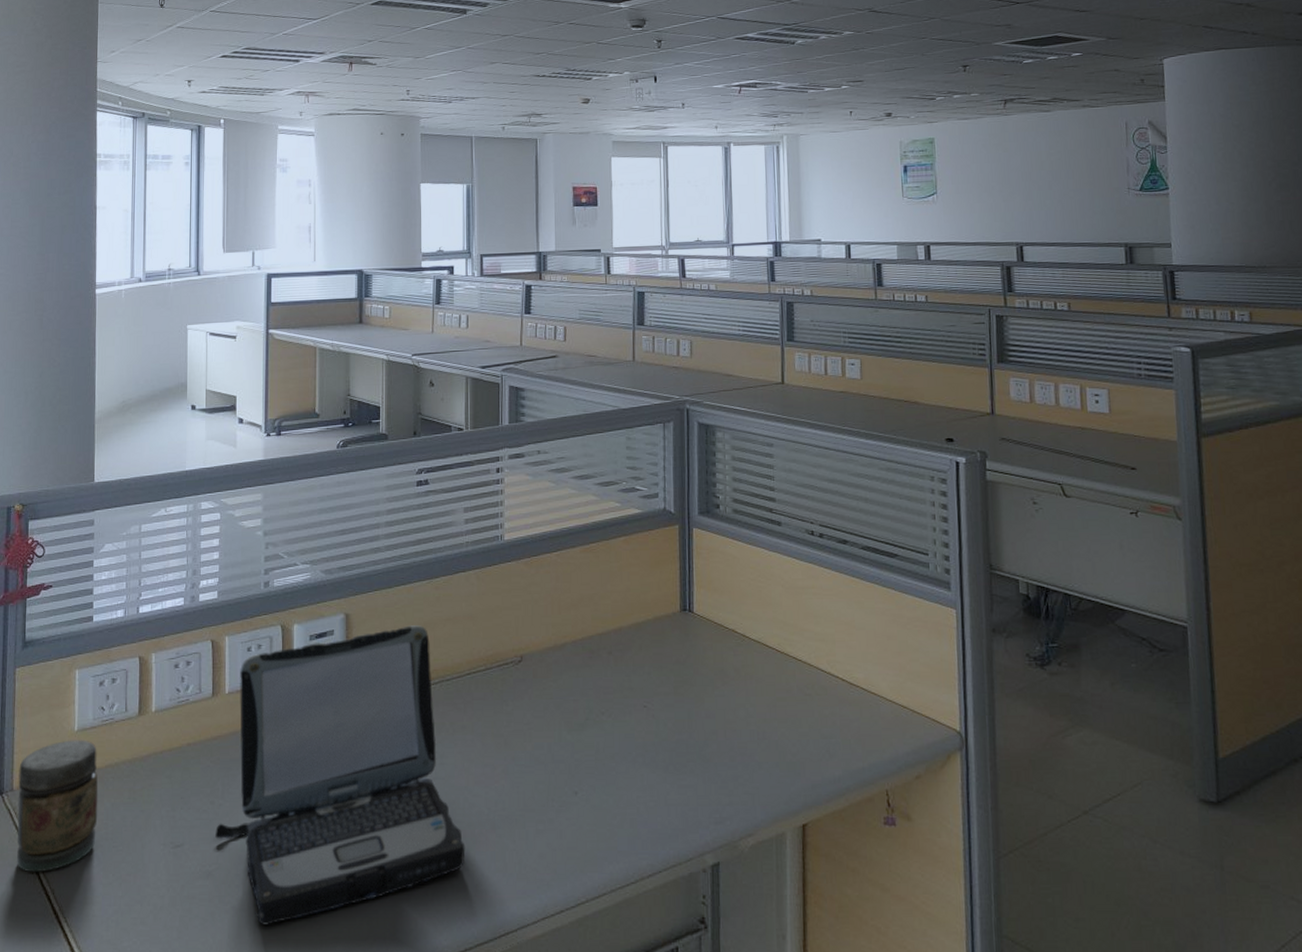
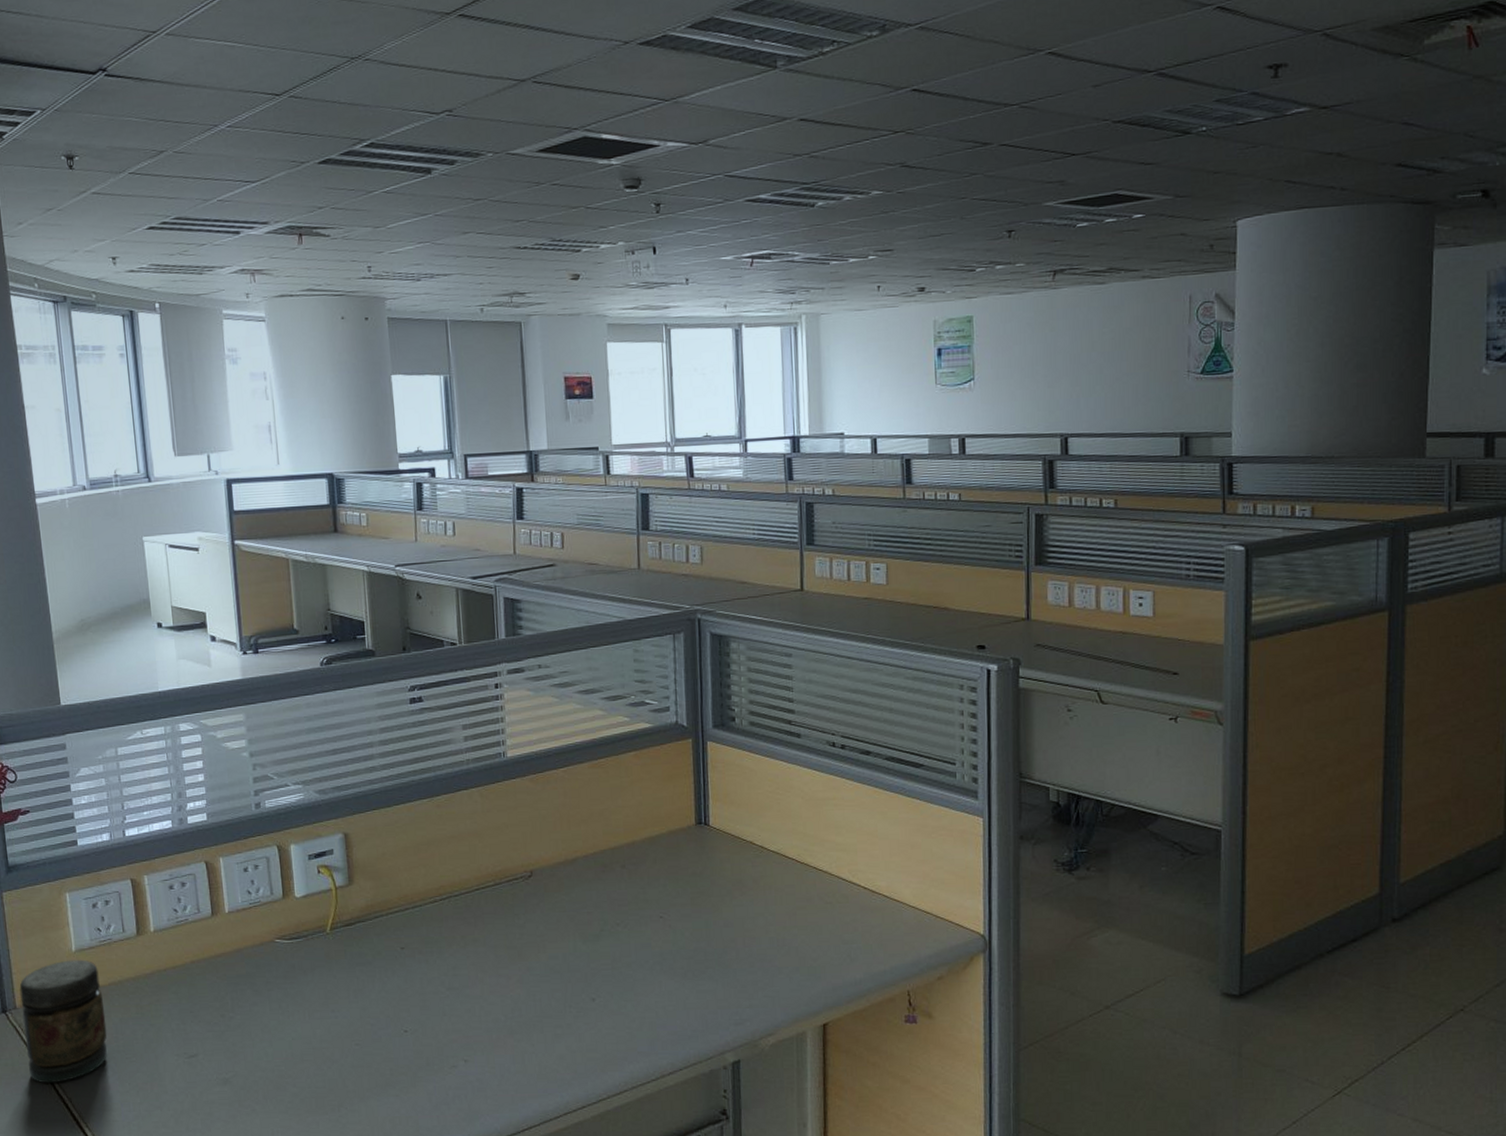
laptop: present [215,625,466,925] -> none [228,843,484,1126]

